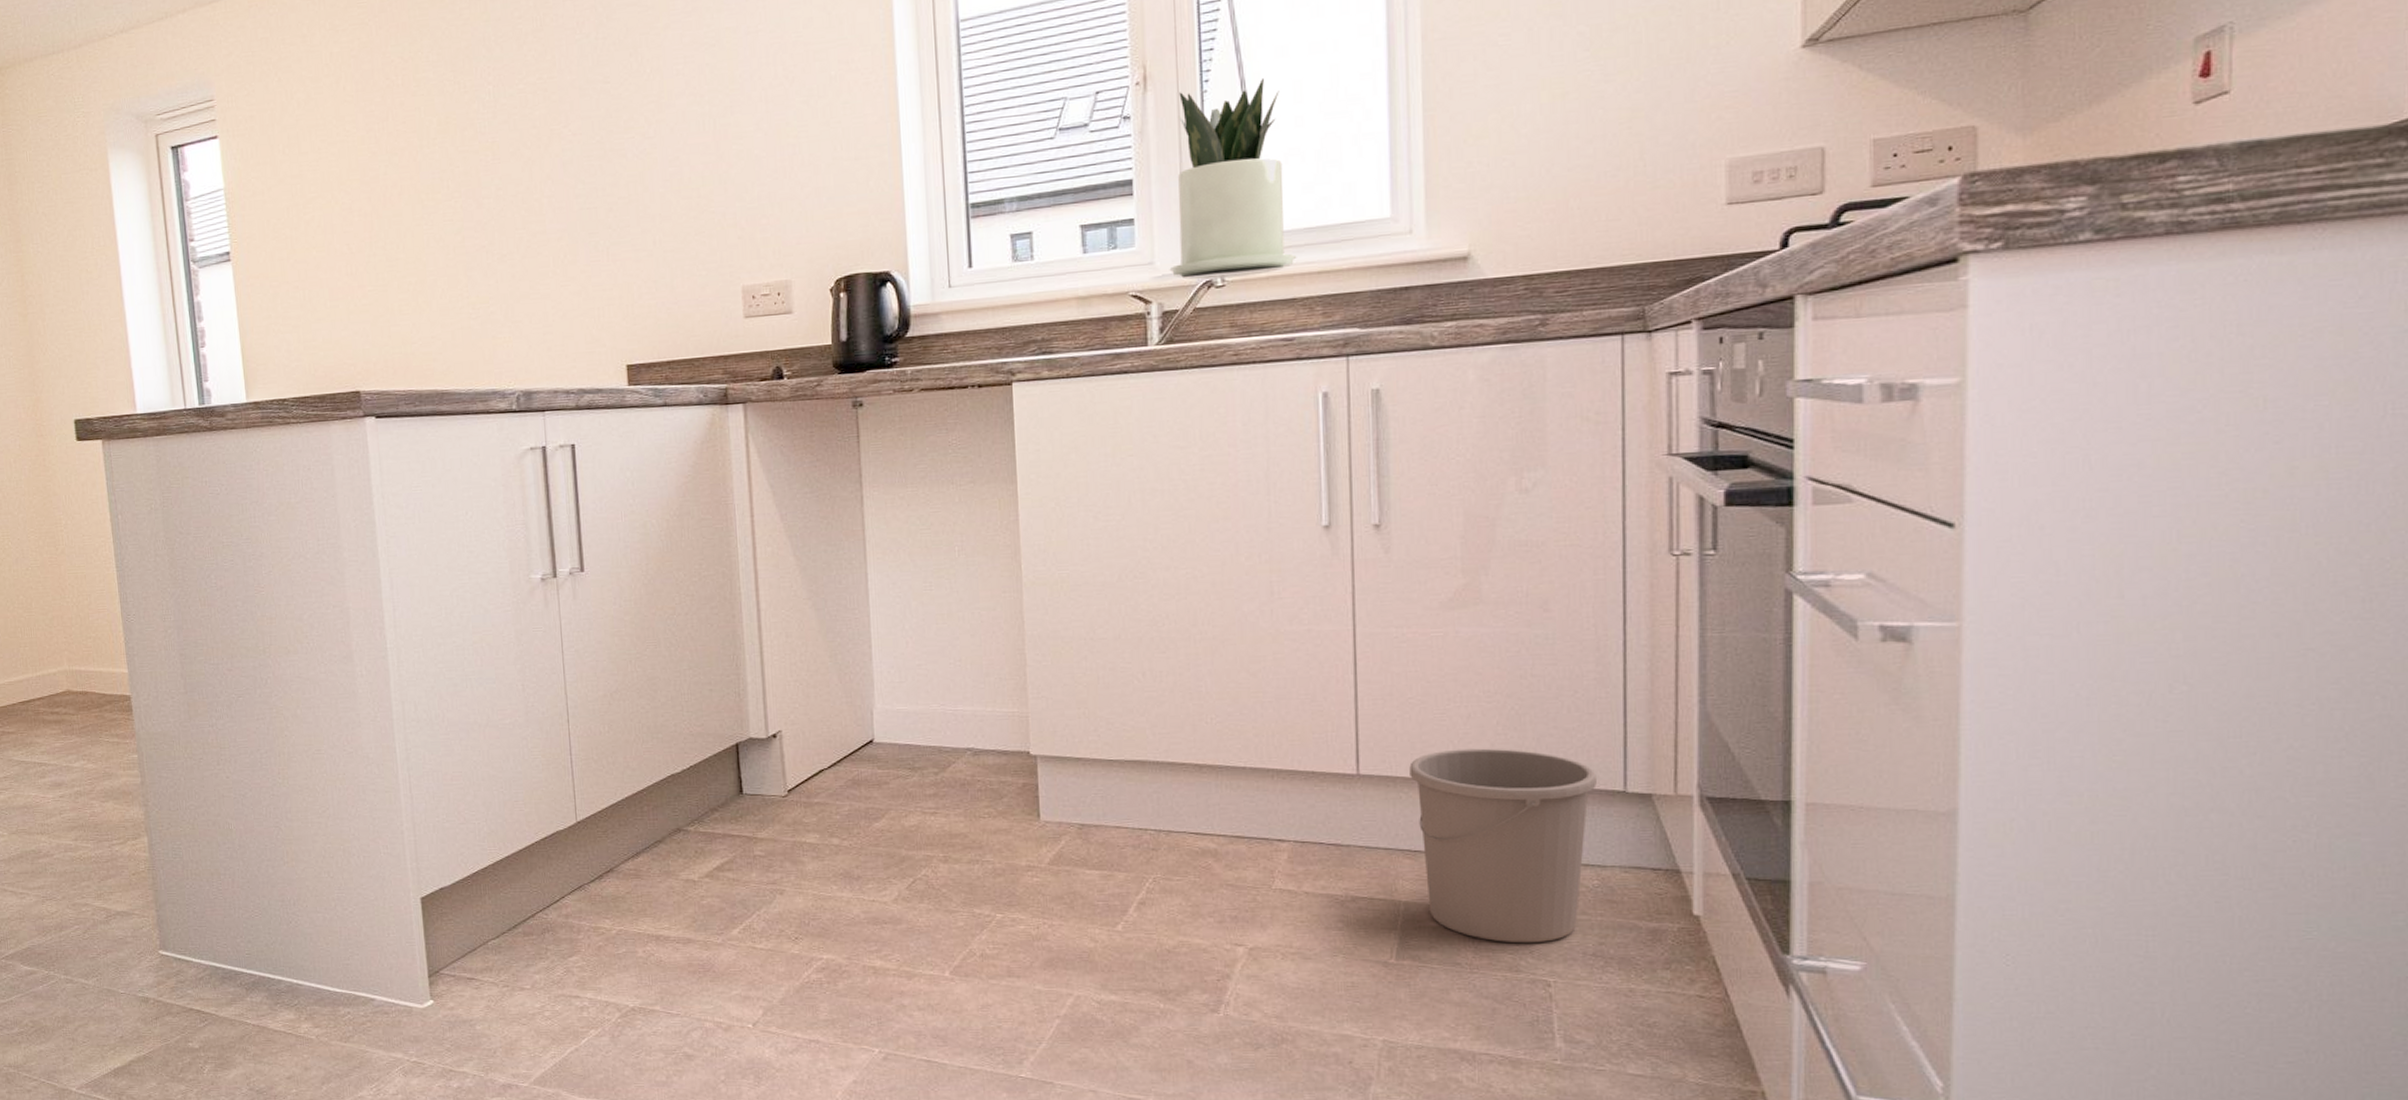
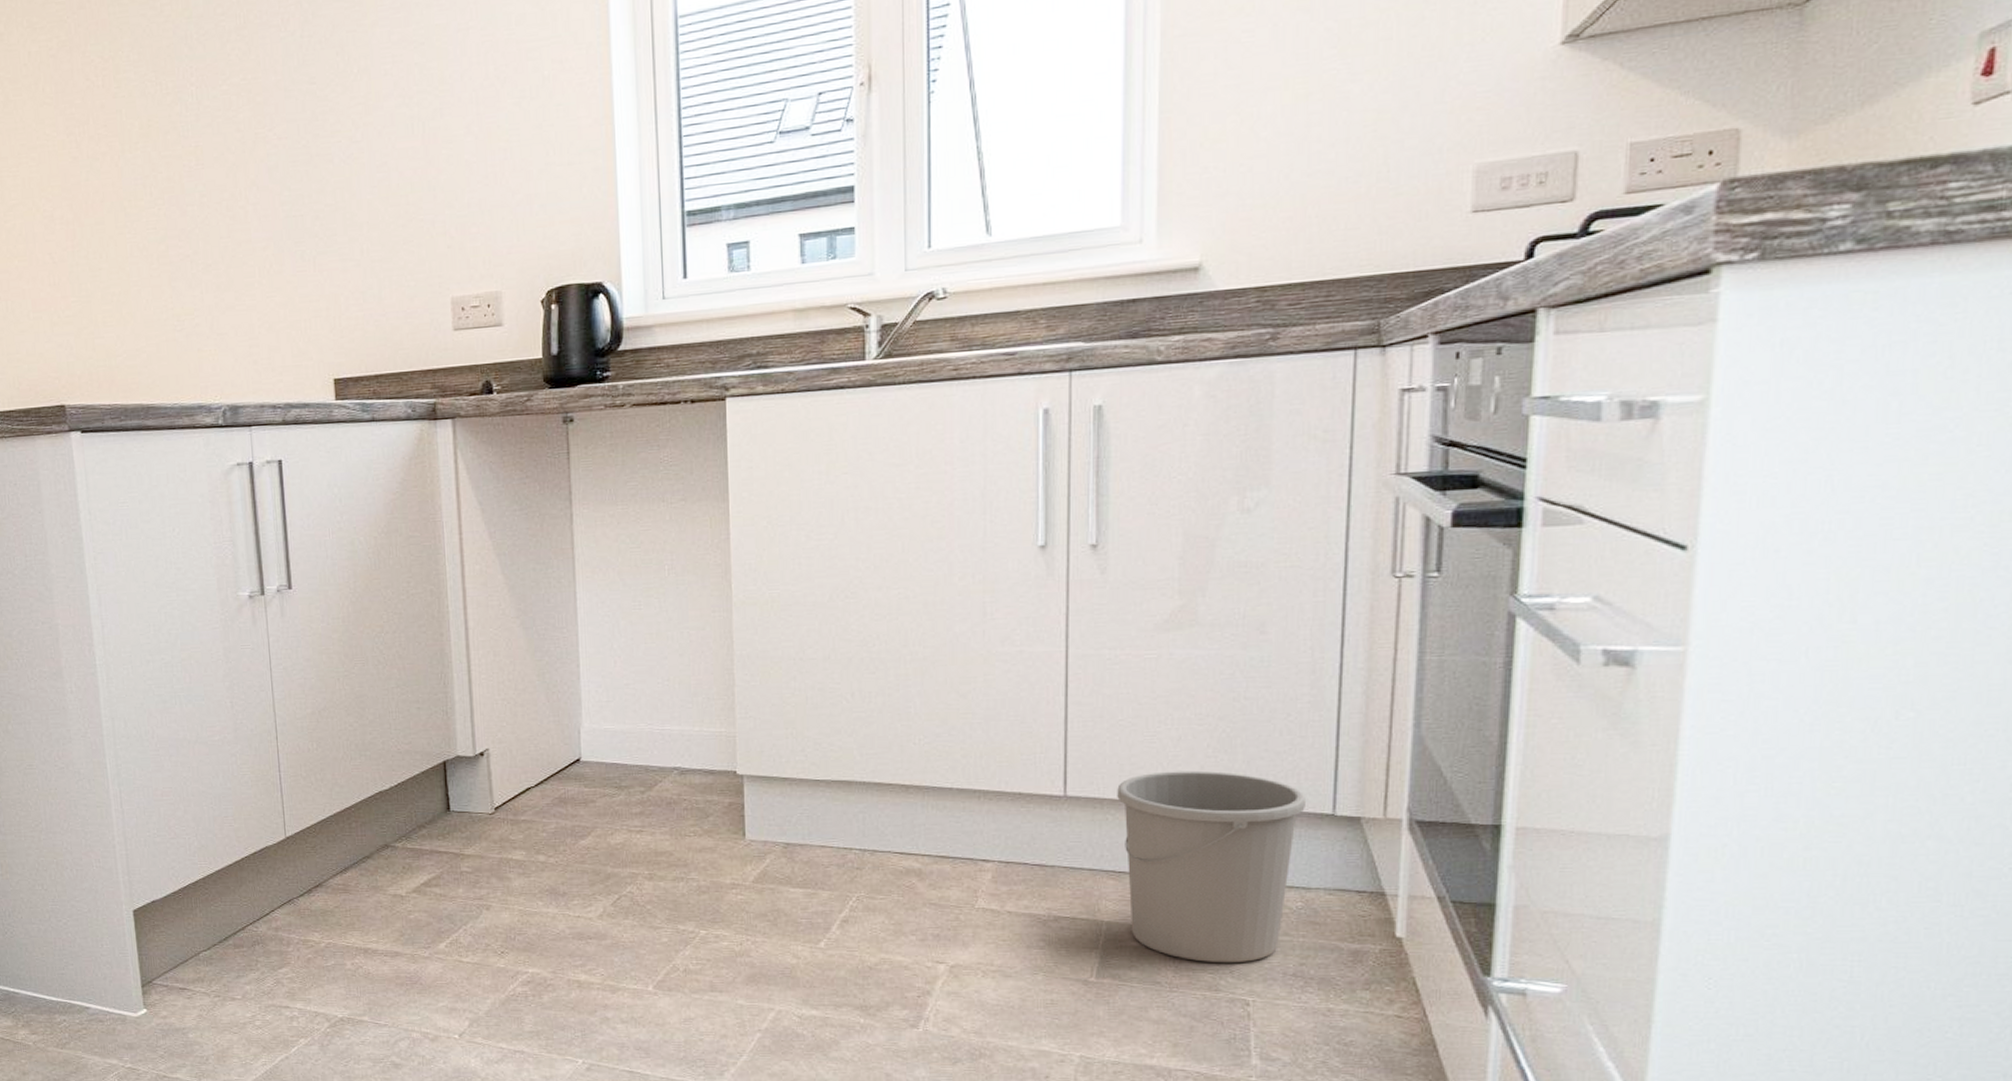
planter: present [1169,77,1297,280] -> none [889,77,1022,292]

